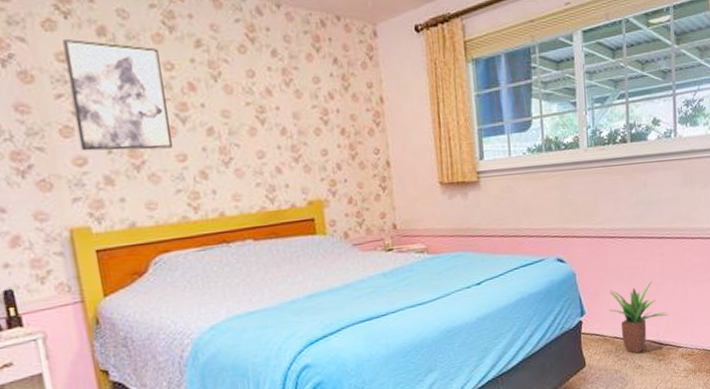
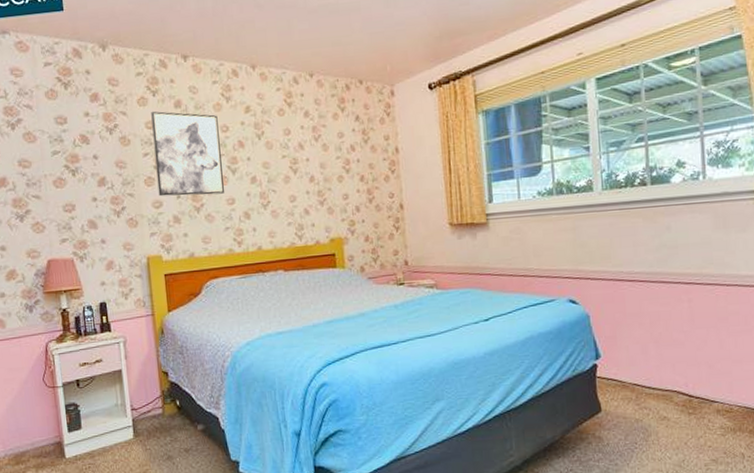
potted plant: present [609,281,668,354] -> none [628,328,699,404]

